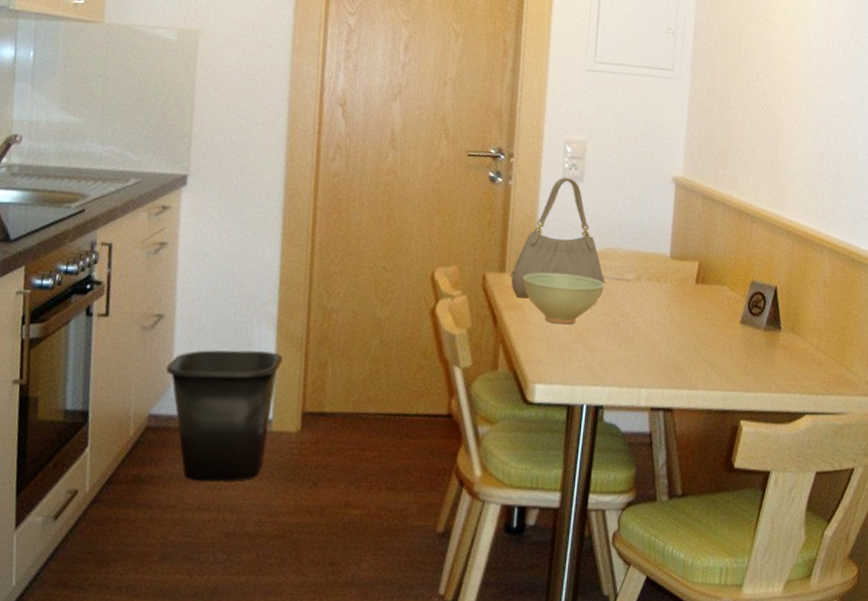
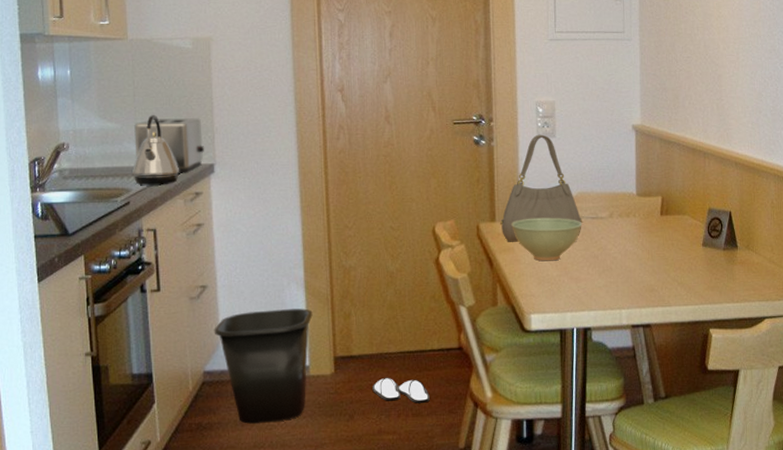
kettle: none [92,111,147,195] -> present [132,114,180,186]
toaster: none [97,117,179,184] -> present [134,118,205,174]
slippers: none [343,441,409,476] -> present [372,377,430,403]

